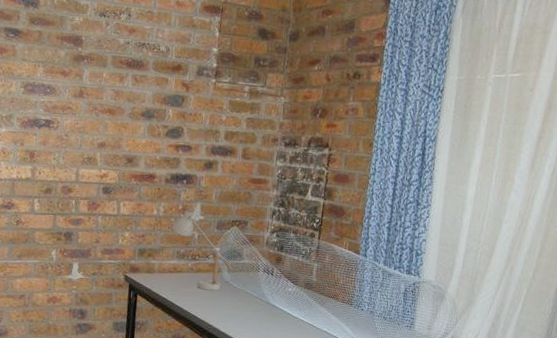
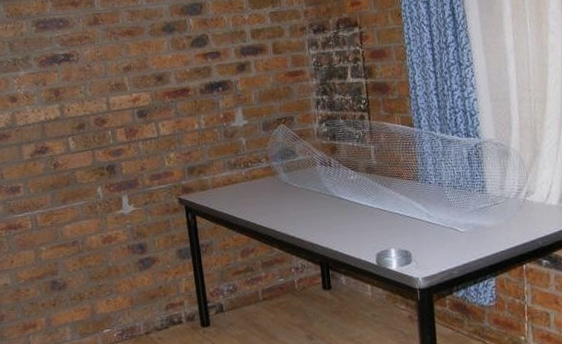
desk lamp: present [173,205,233,291] -> none [218,112,289,197]

